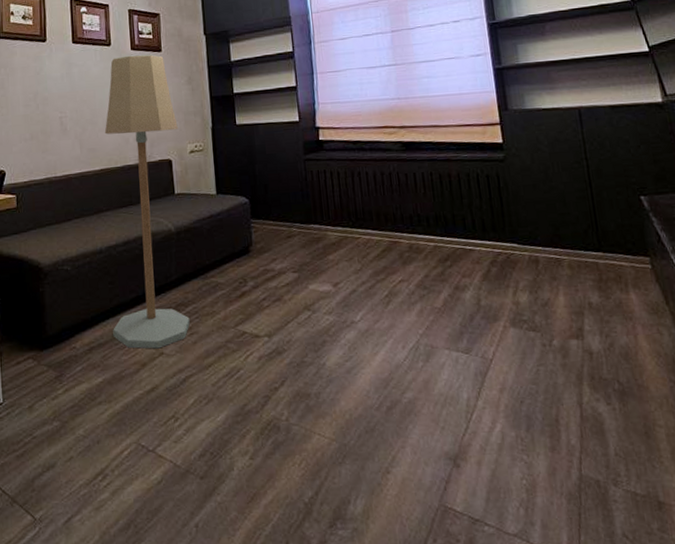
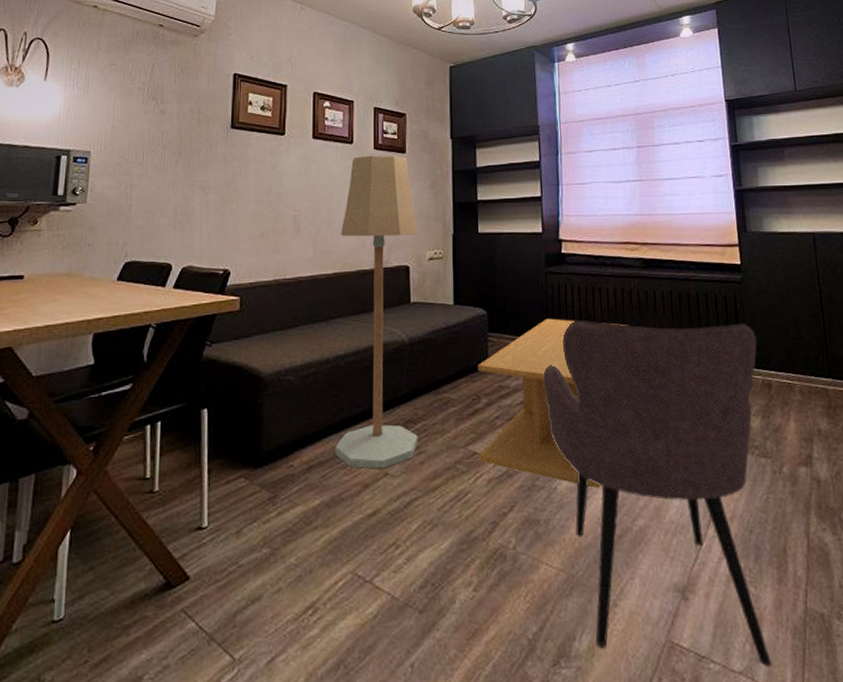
coffee table: none [243,203,390,364] -> present [478,318,629,489]
armchair: none [307,201,547,531] -> present [543,321,772,668]

